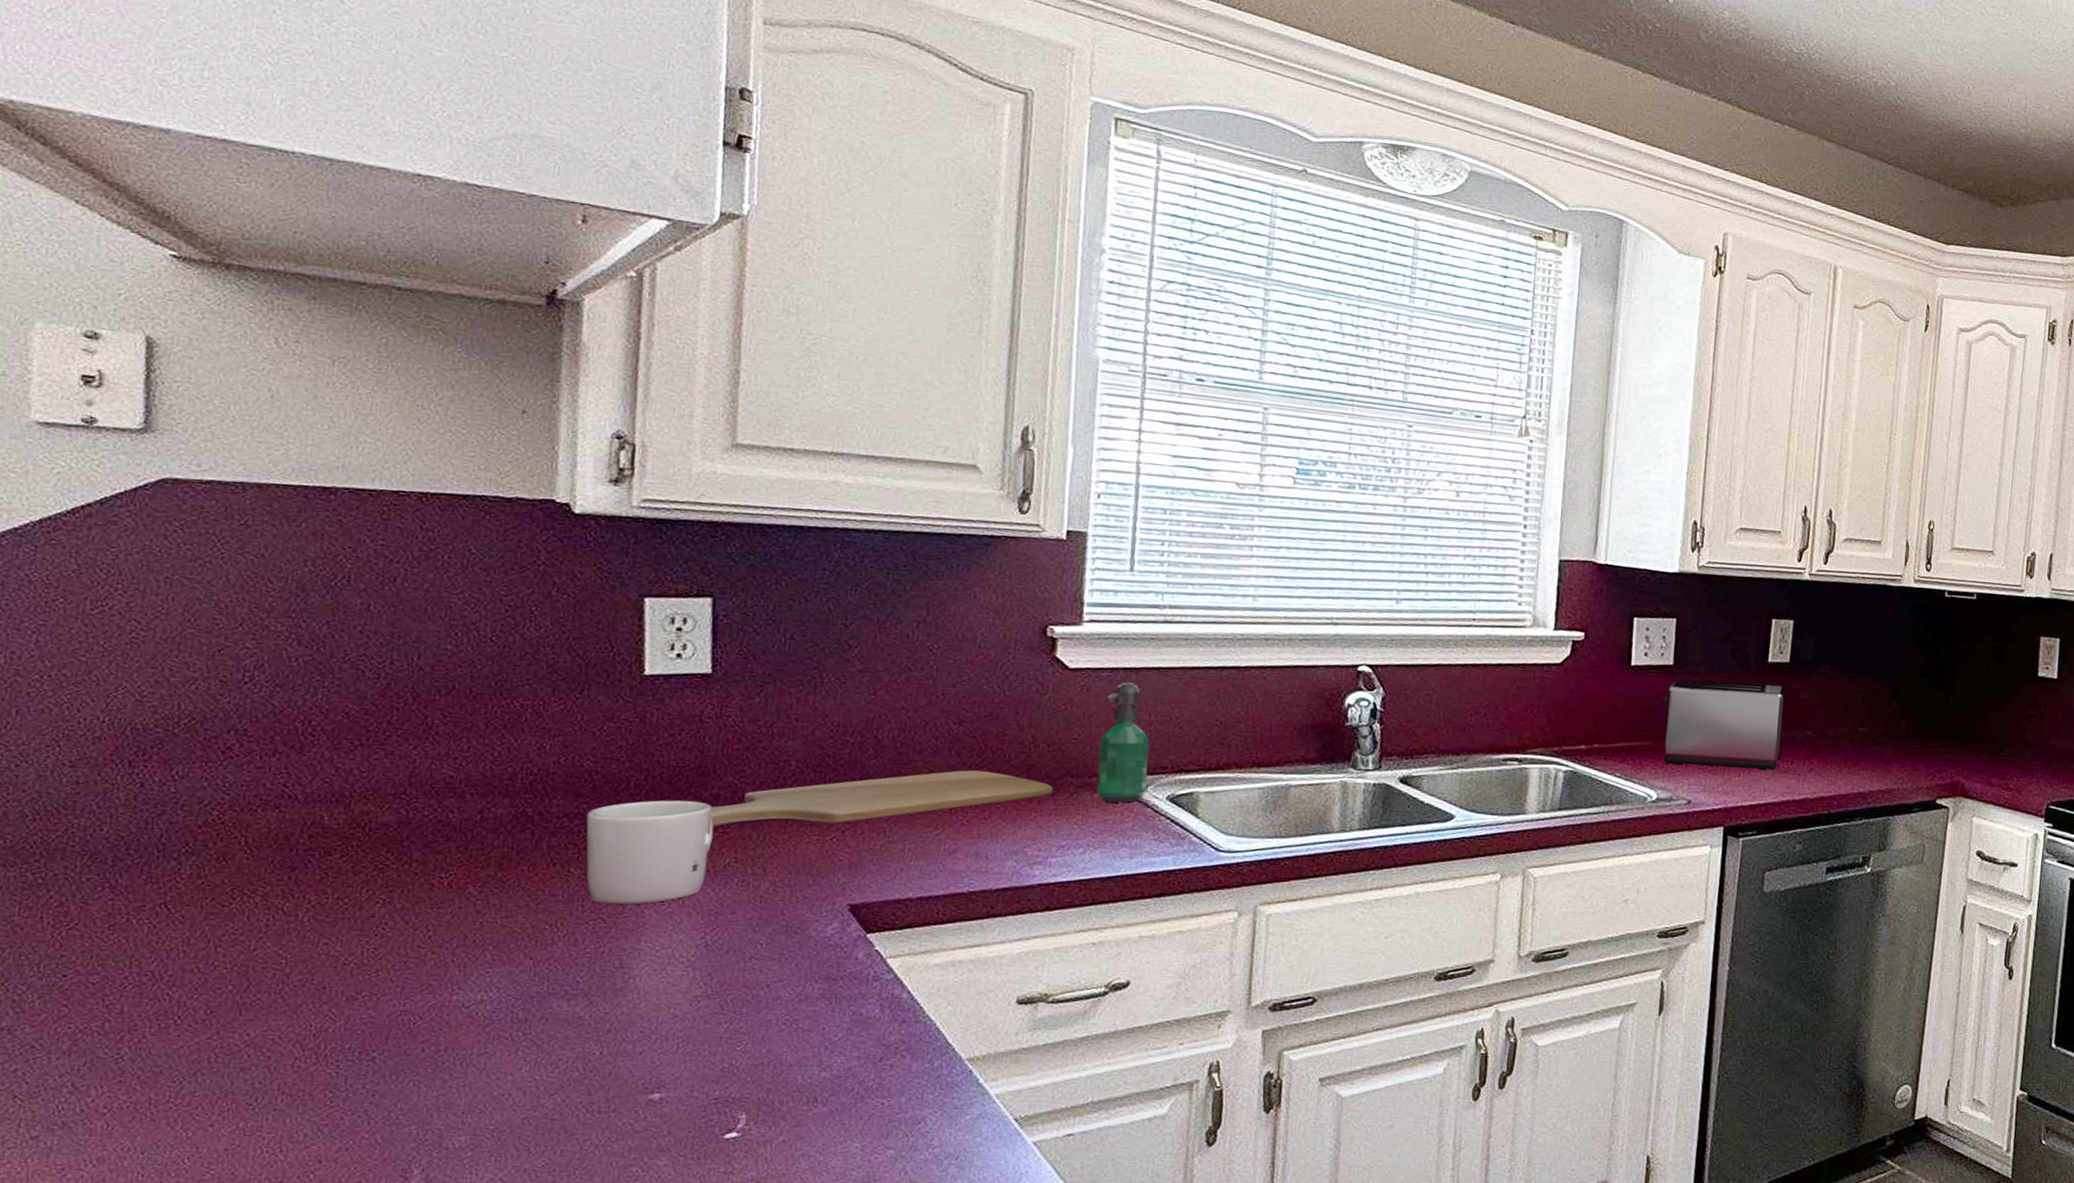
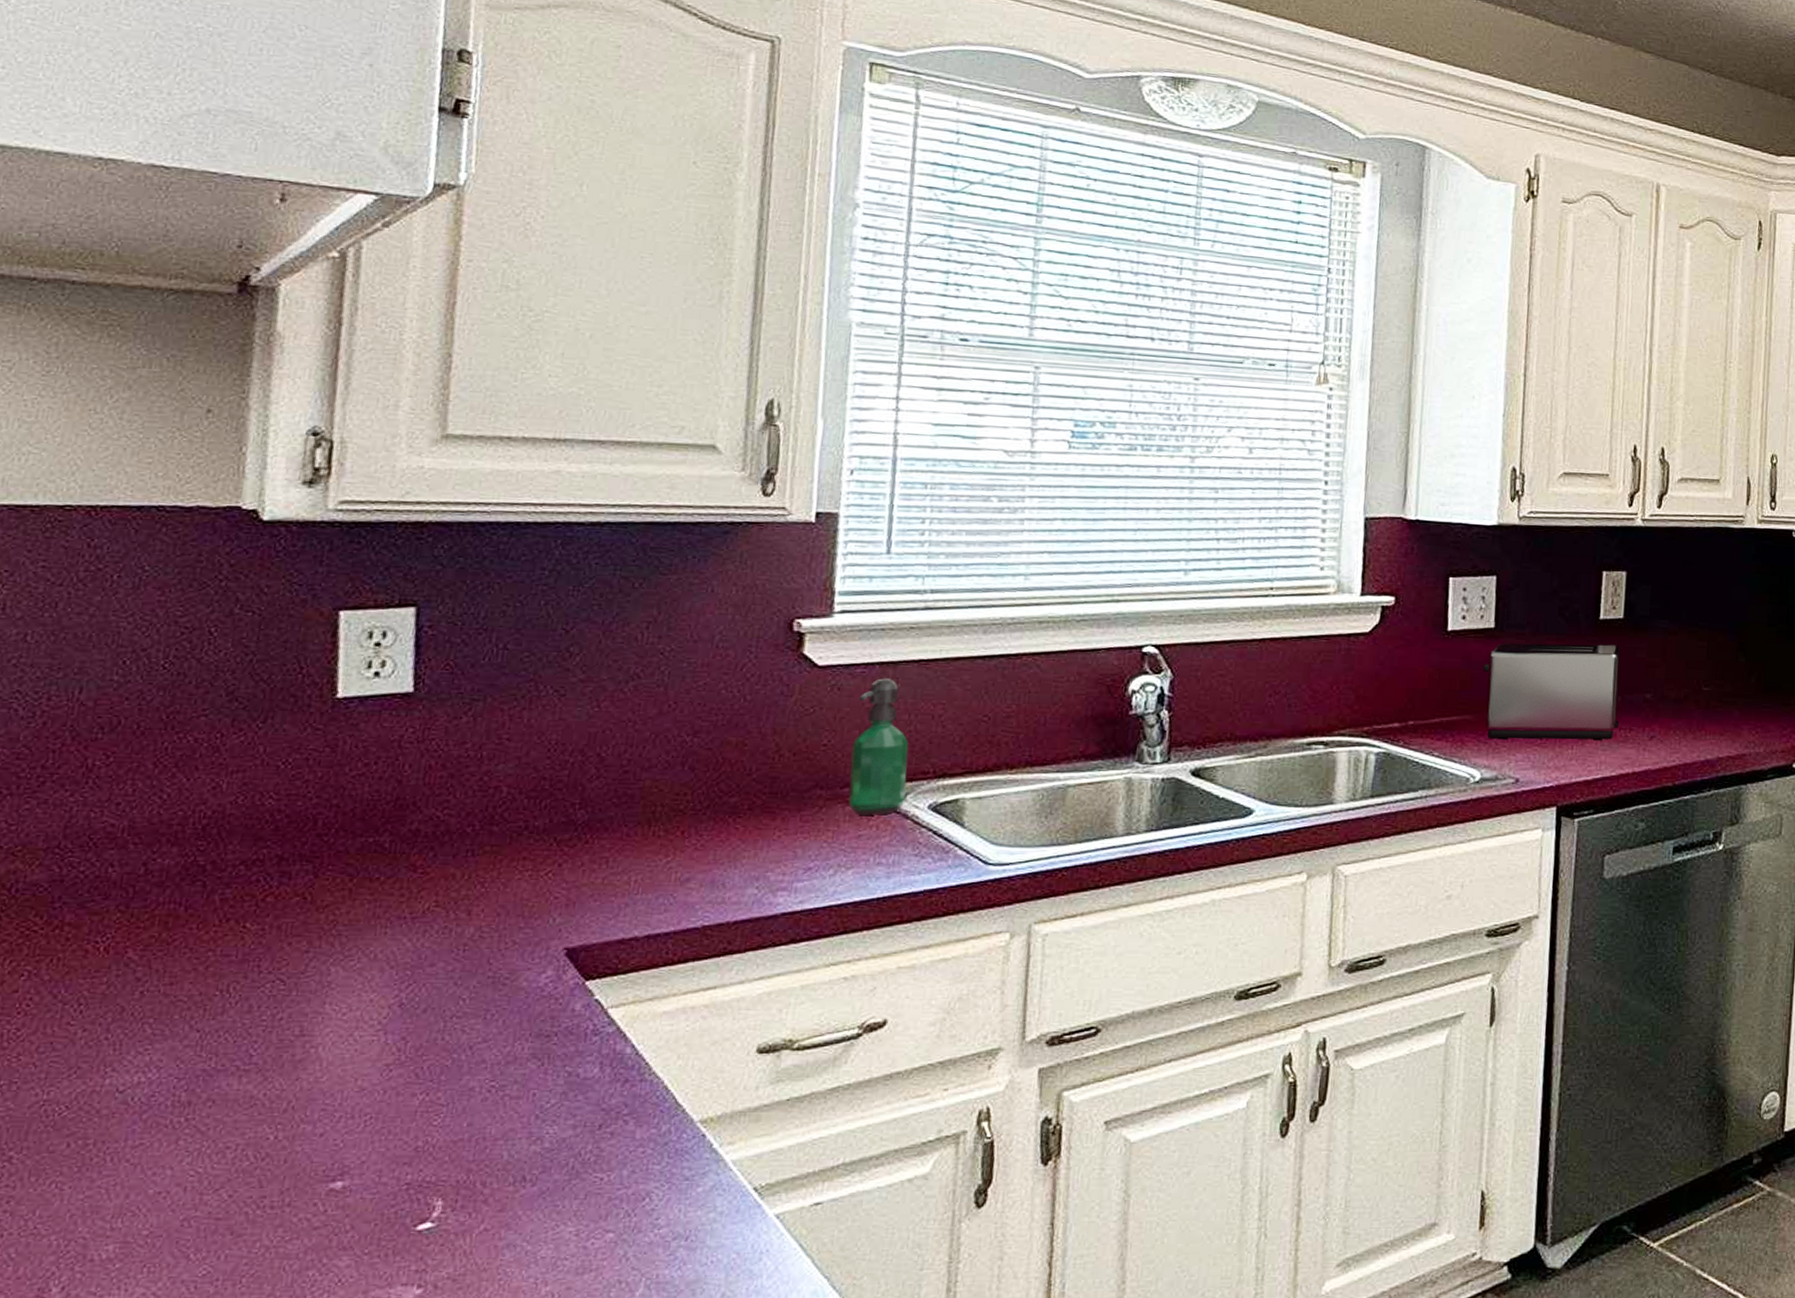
mug: present [586,800,714,905] -> none [264,838,412,963]
chopping board: present [710,770,1054,827] -> none [408,787,800,868]

